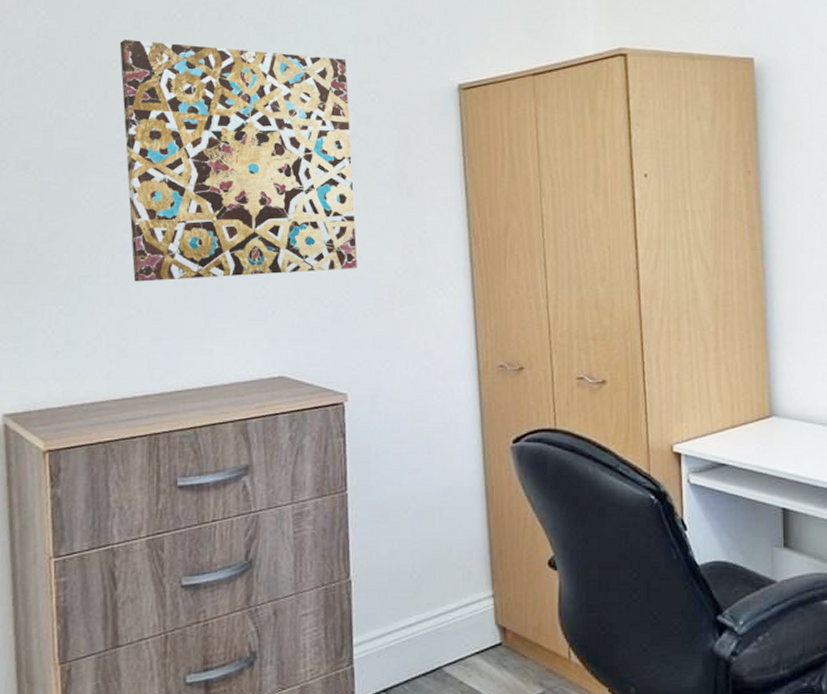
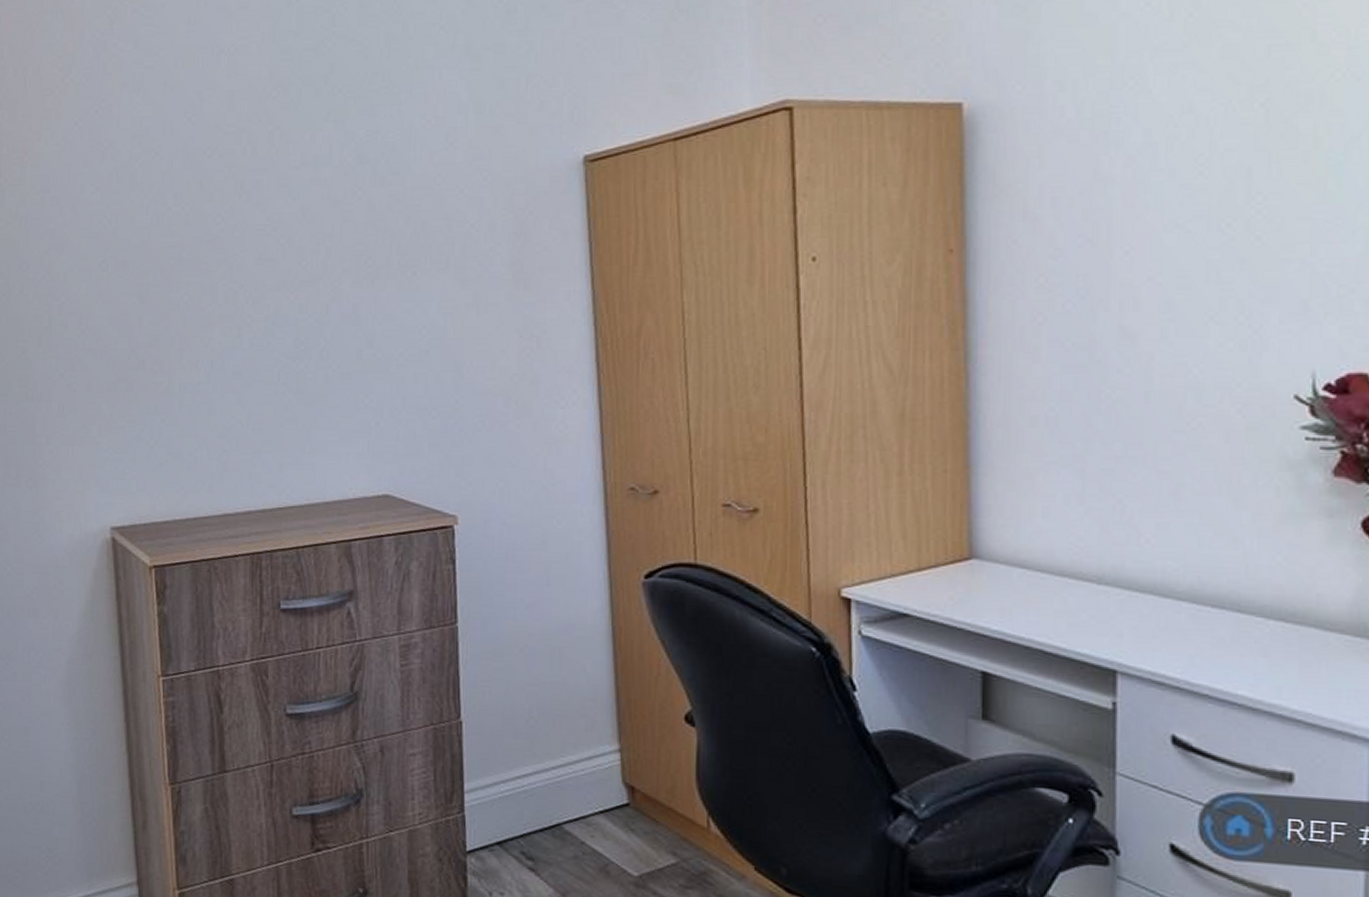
wall art: present [119,40,357,282] -> none [214,123,468,390]

